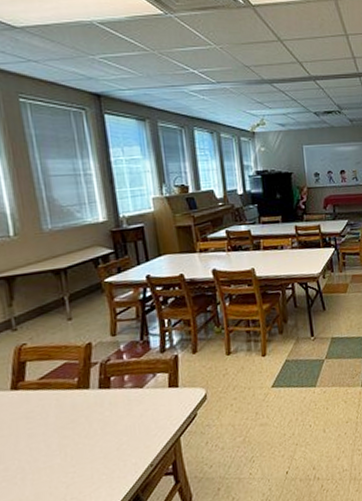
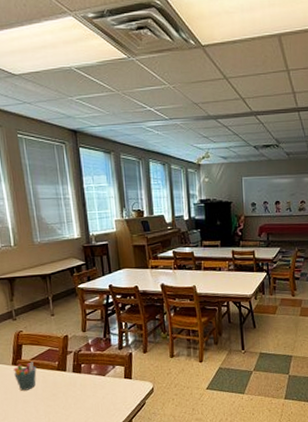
pen holder: none [13,381,48,423] -> present [14,361,37,391]

